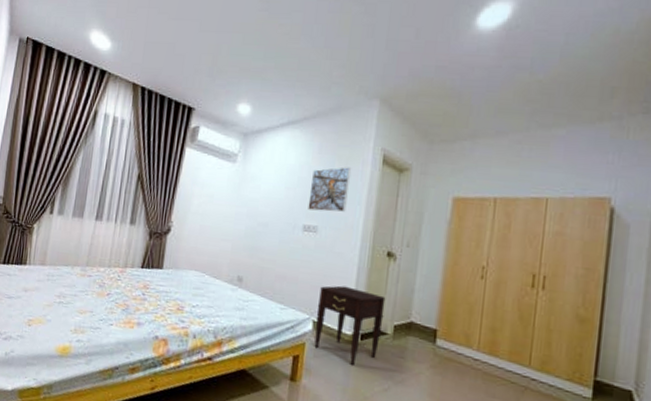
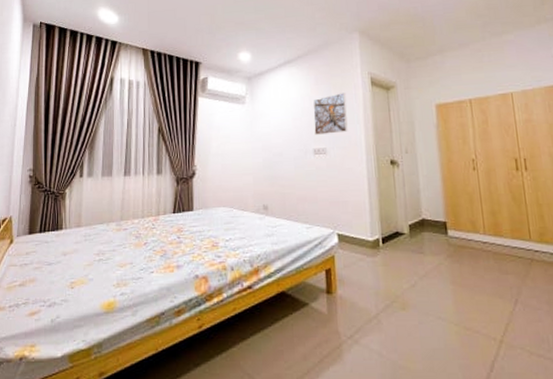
nightstand: present [314,285,386,365] -> none [338,197,399,268]

